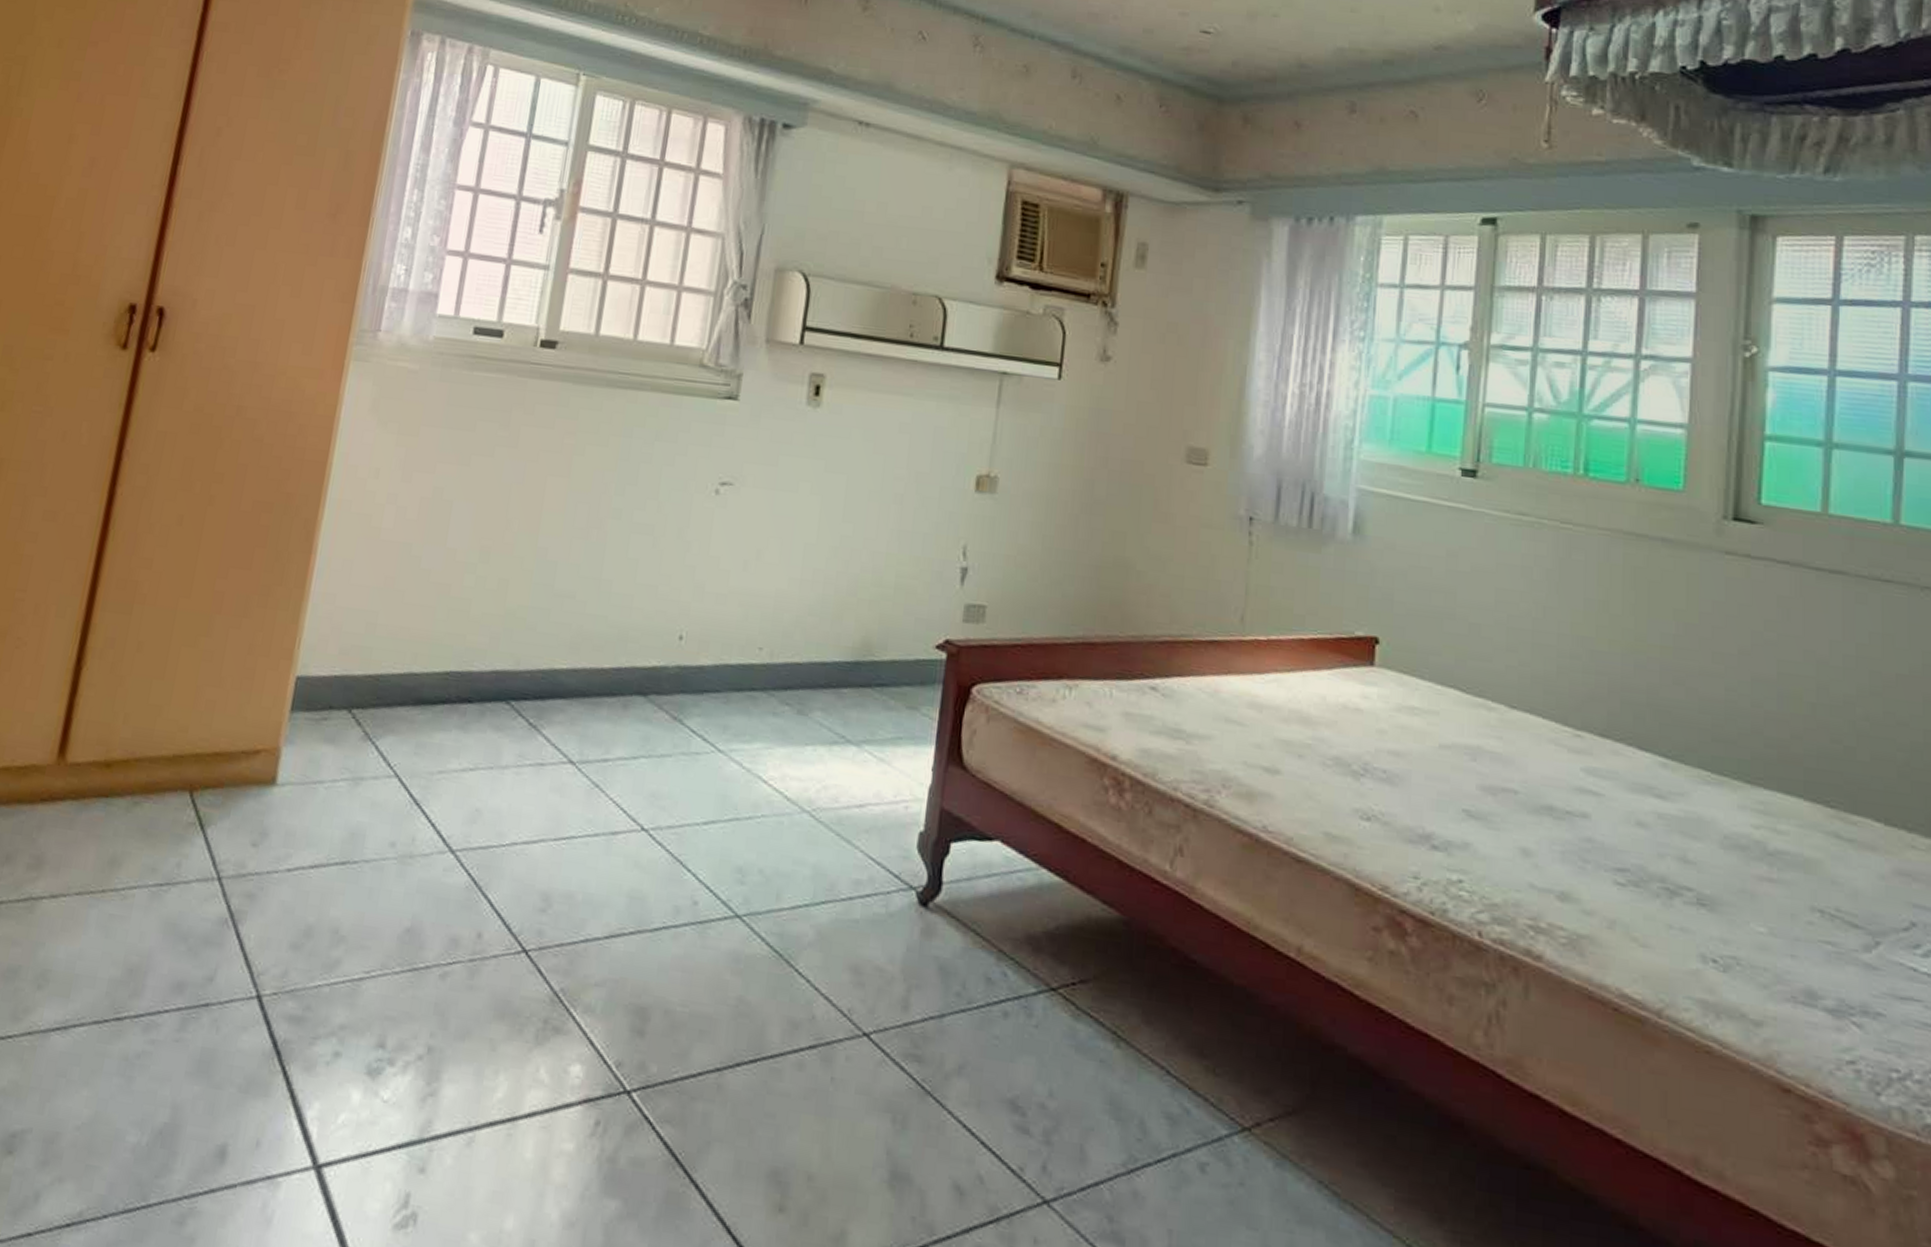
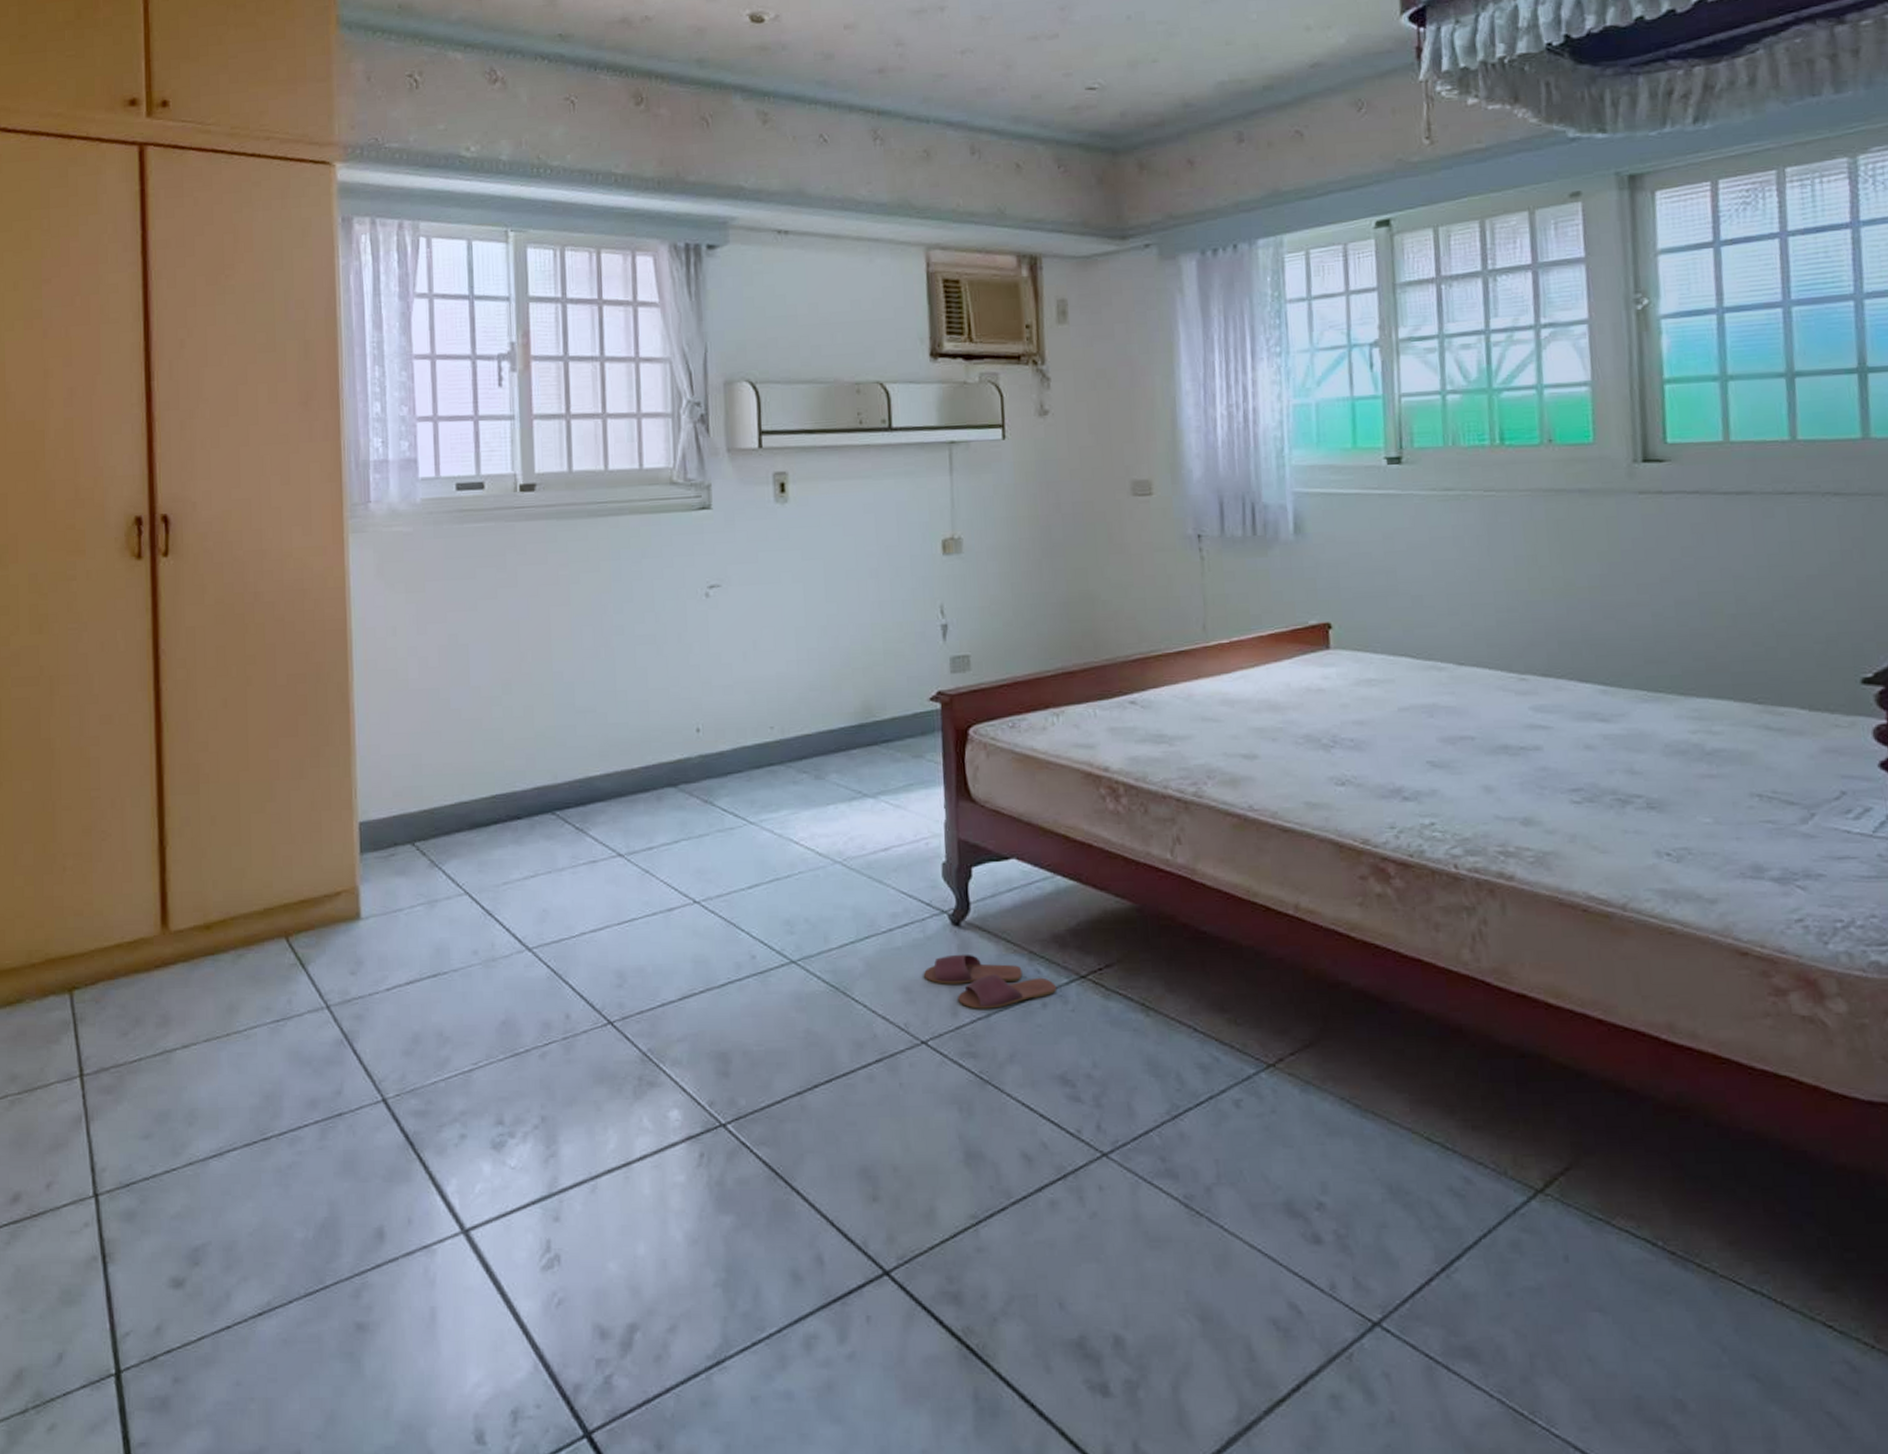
slippers: none [879,938,1023,1009] -> present [924,954,1057,1009]

